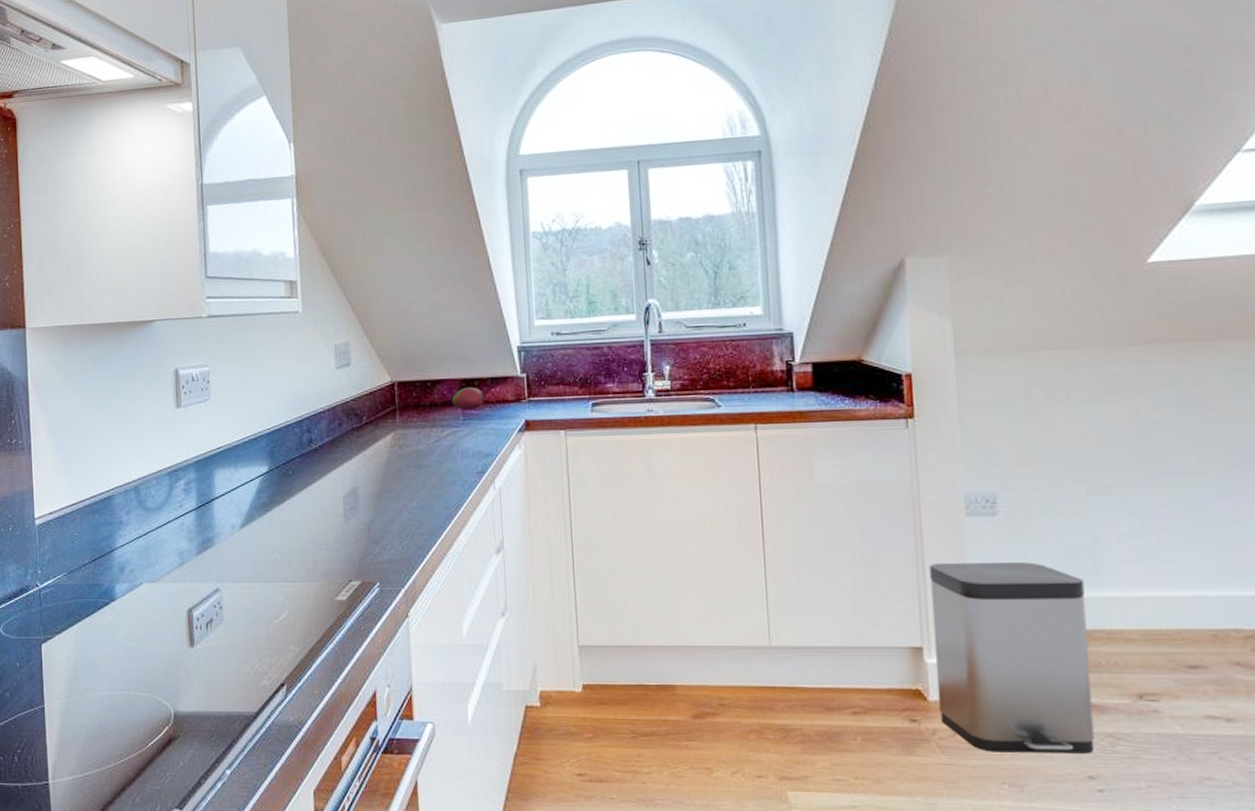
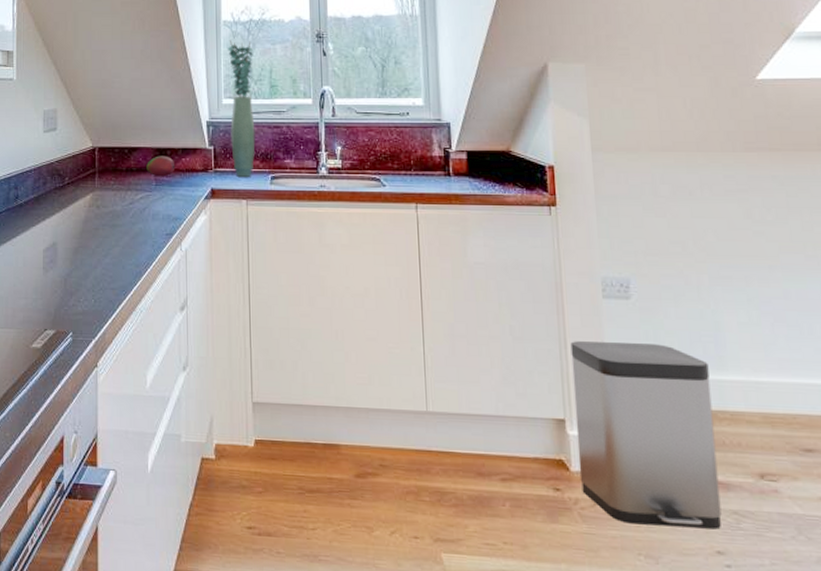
vase: none [538,253,573,406] -> present [228,40,256,177]

